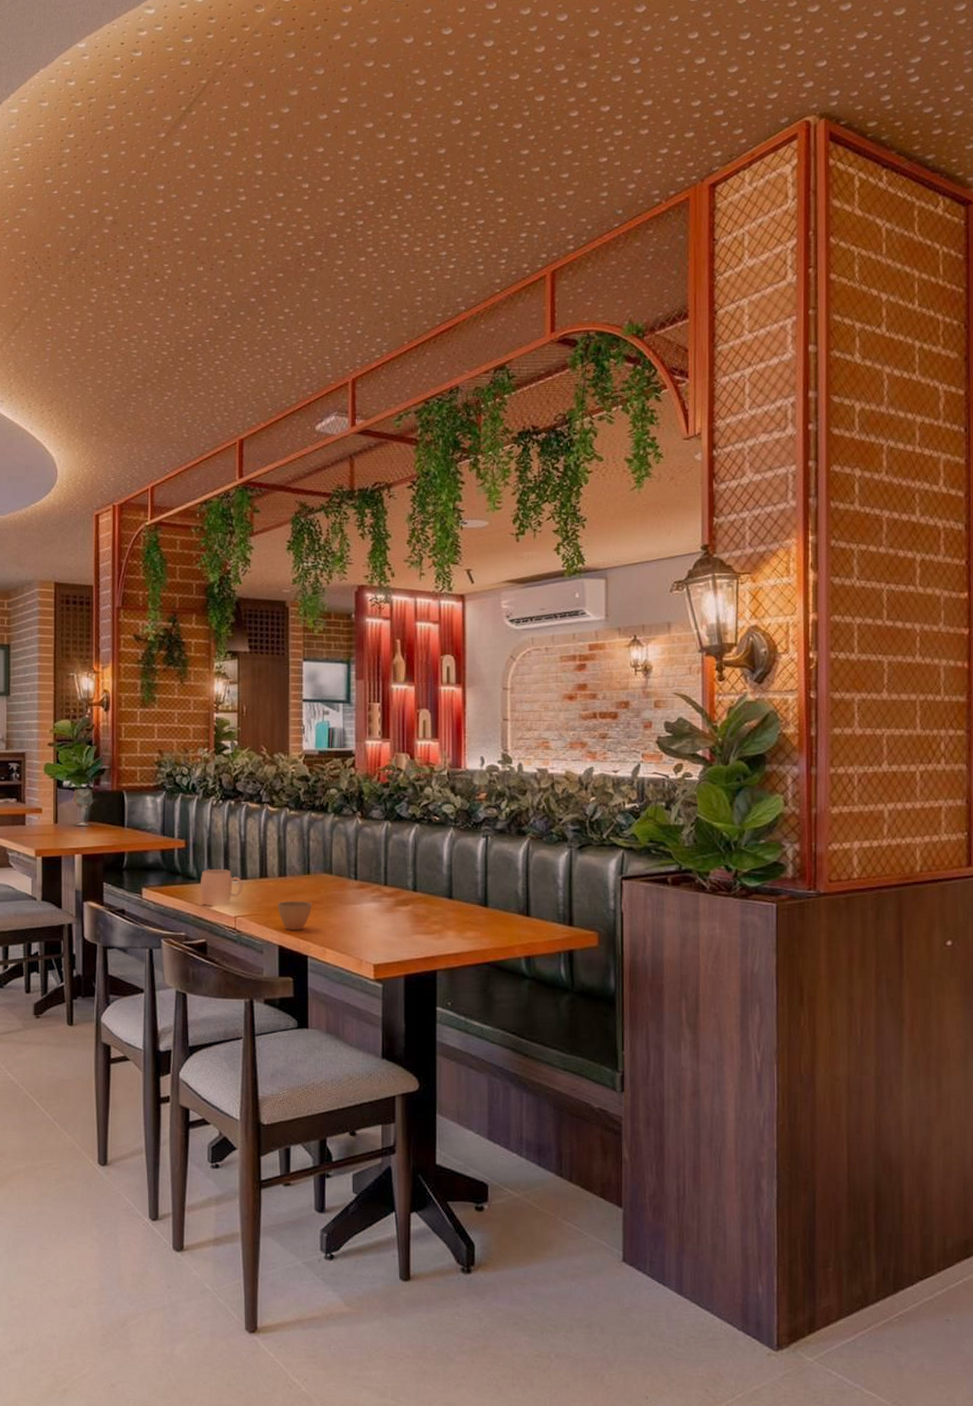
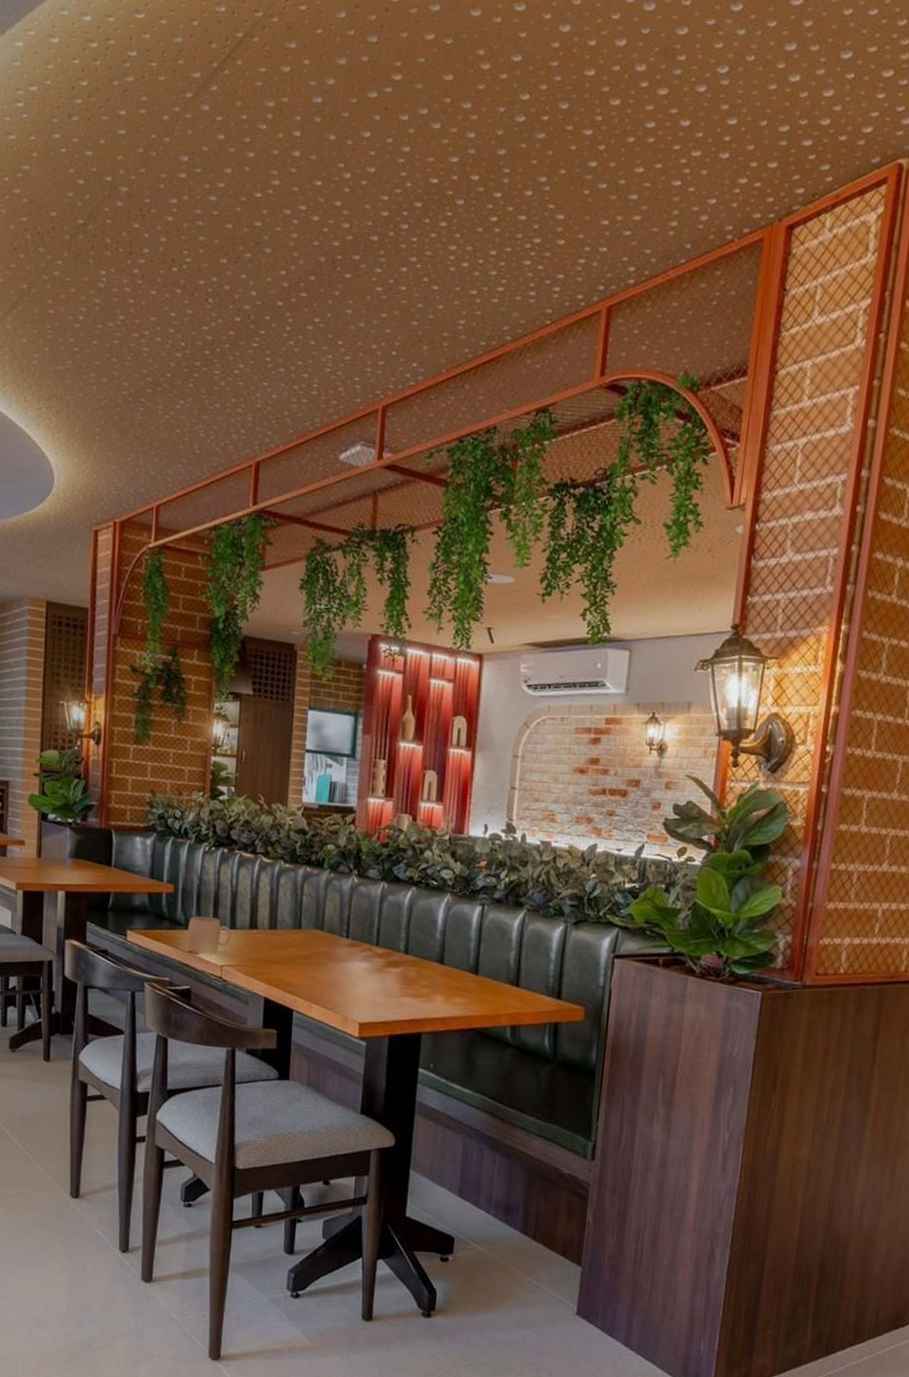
wine glass: present [72,789,94,826] -> none [57,823,80,863]
cup: present [278,900,313,930] -> none [266,953,302,984]

